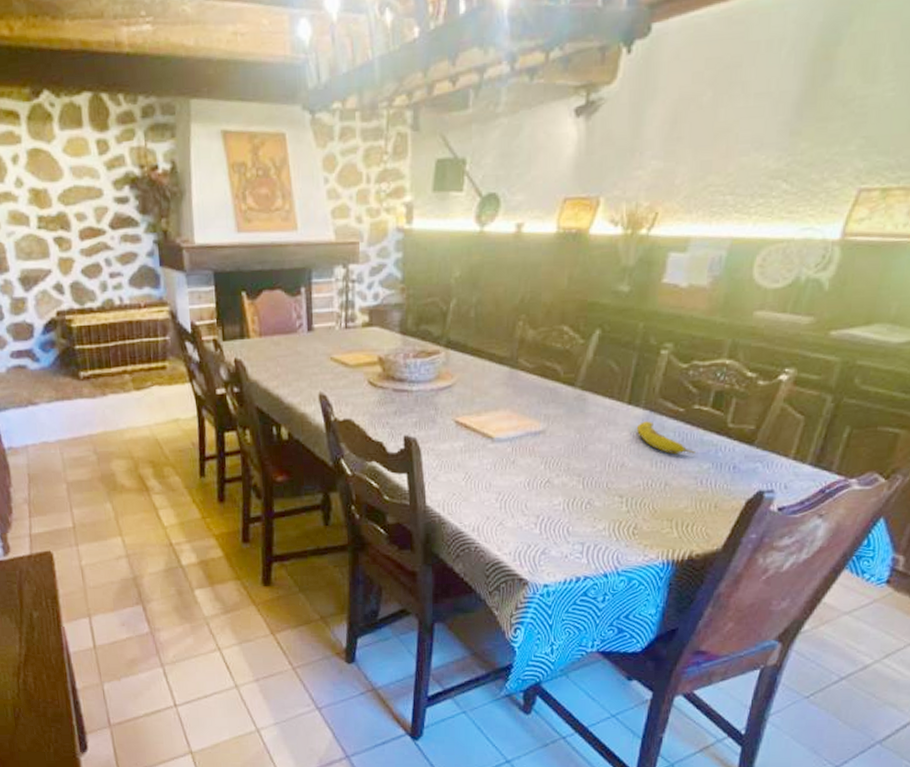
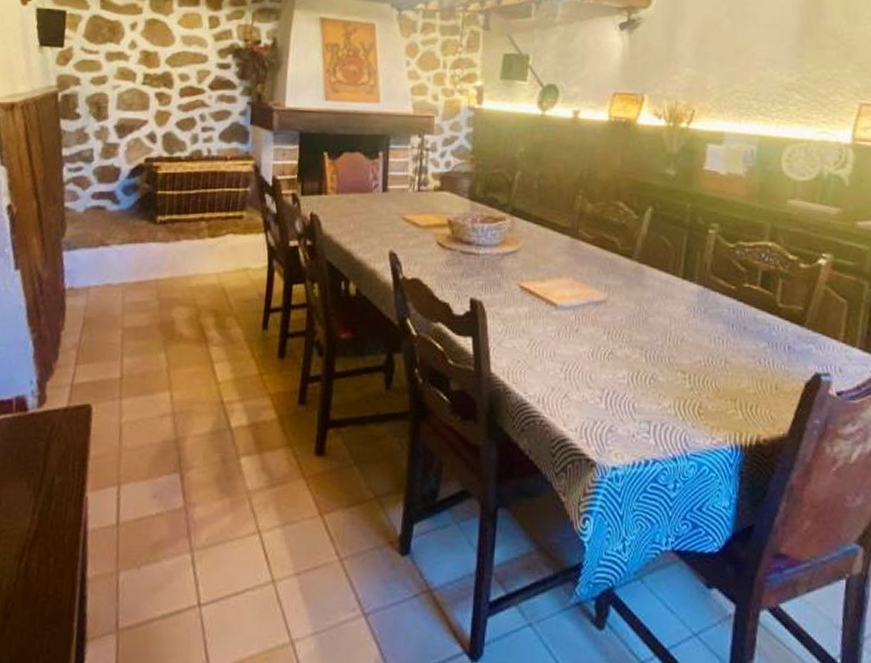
fruit: present [636,421,695,455] -> none [692,297,751,332]

